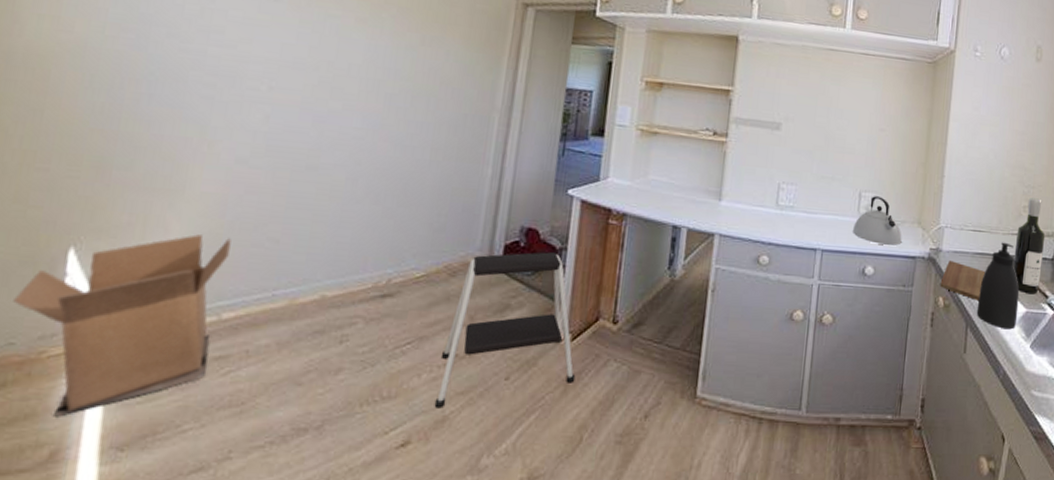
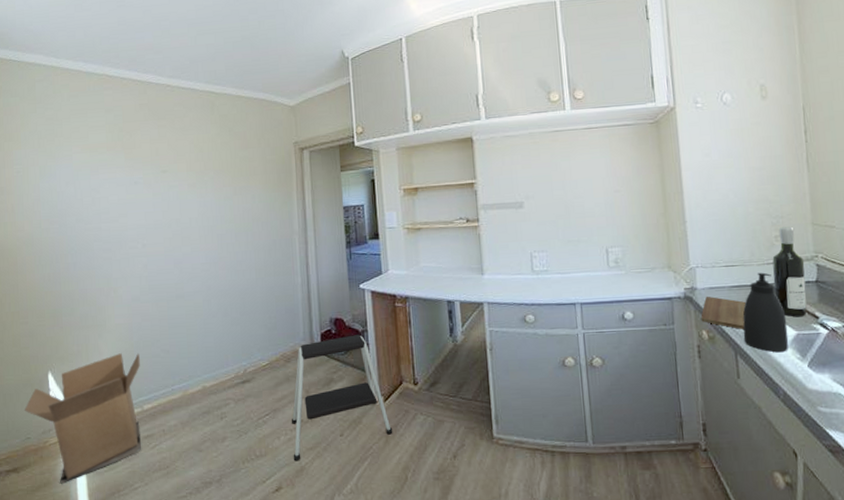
kettle: present [852,196,902,246] -> none [605,249,655,292]

